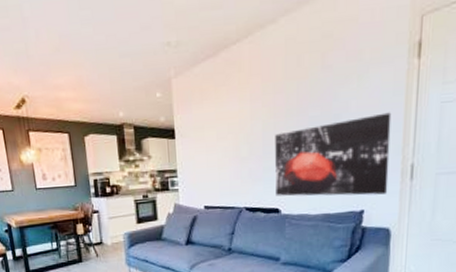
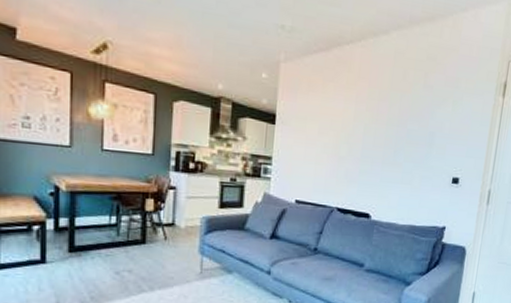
wall art: present [275,112,392,197] -> none [368,139,477,214]

